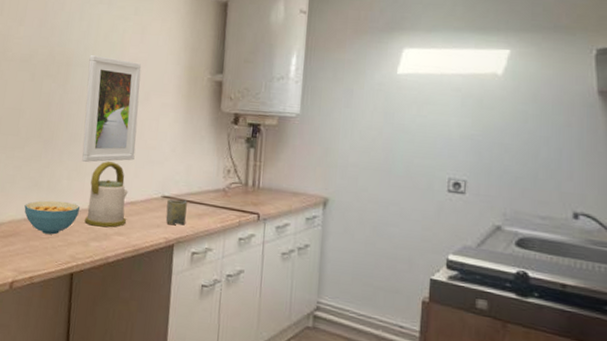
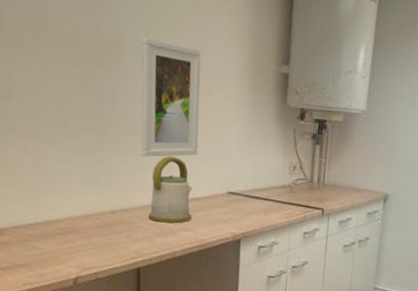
cereal bowl: present [24,200,80,235] -> none [82,196,143,231]
cup: present [166,199,187,225] -> none [232,195,253,221]

